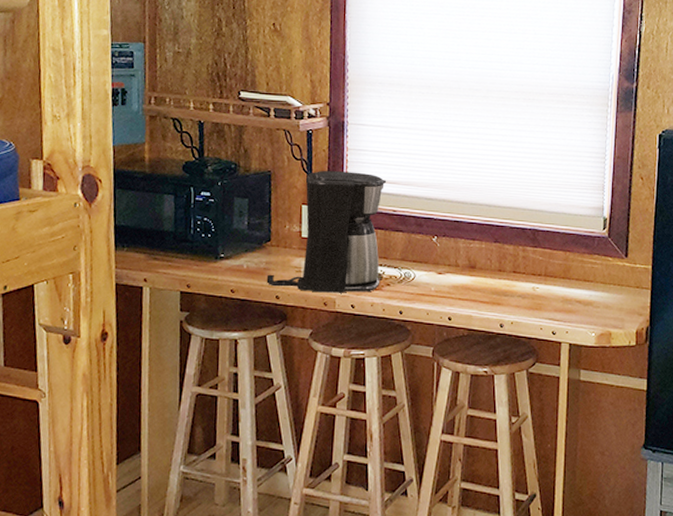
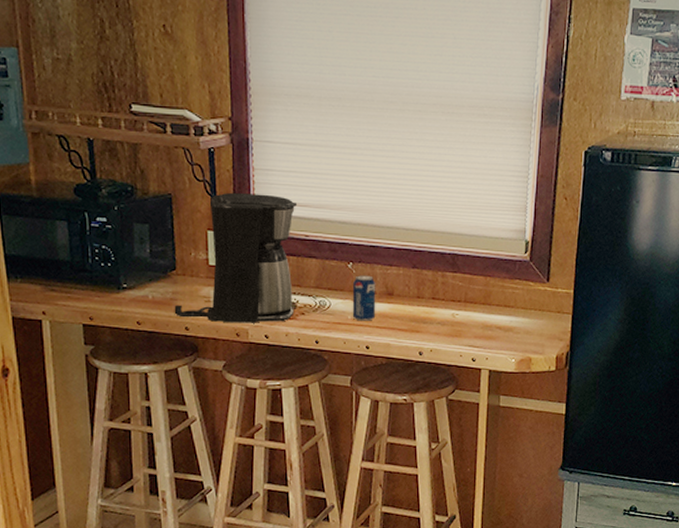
beverage can: none [435,248,459,293] -> present [352,275,376,321]

